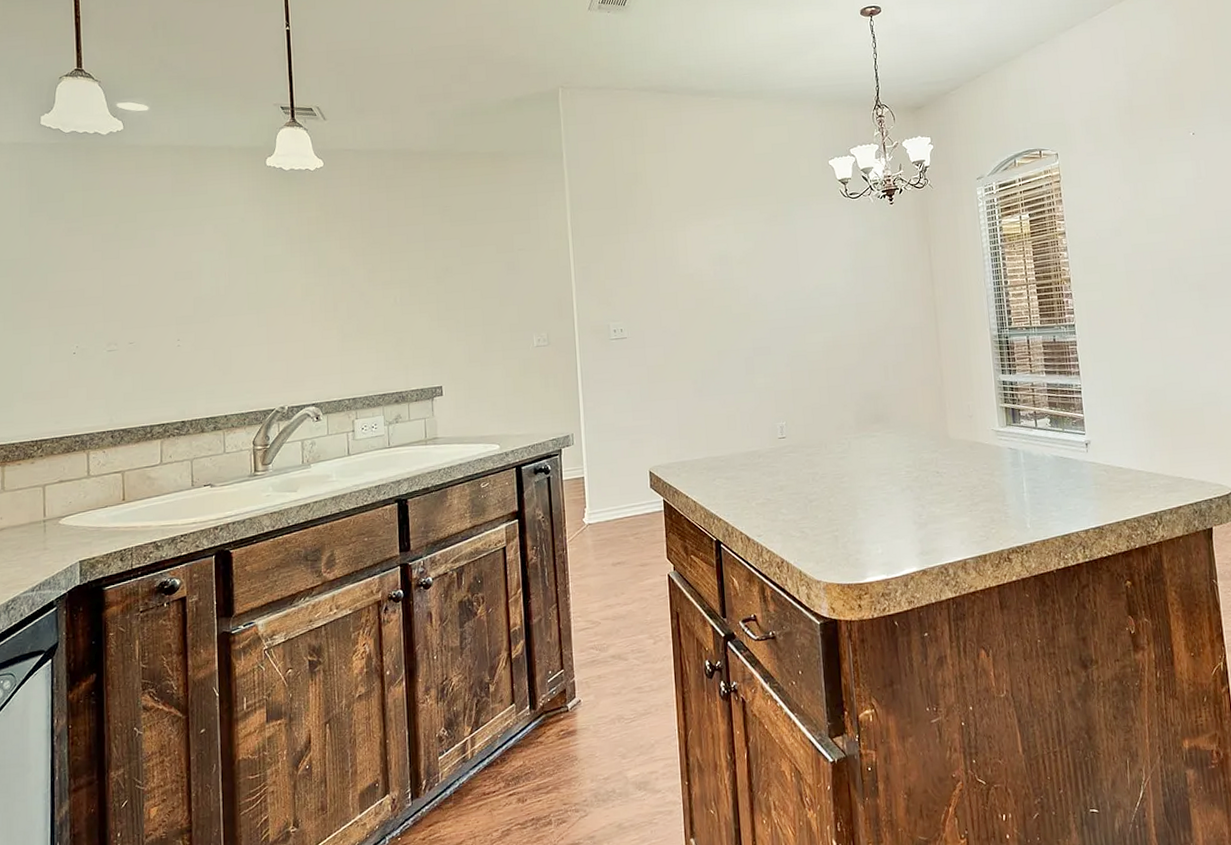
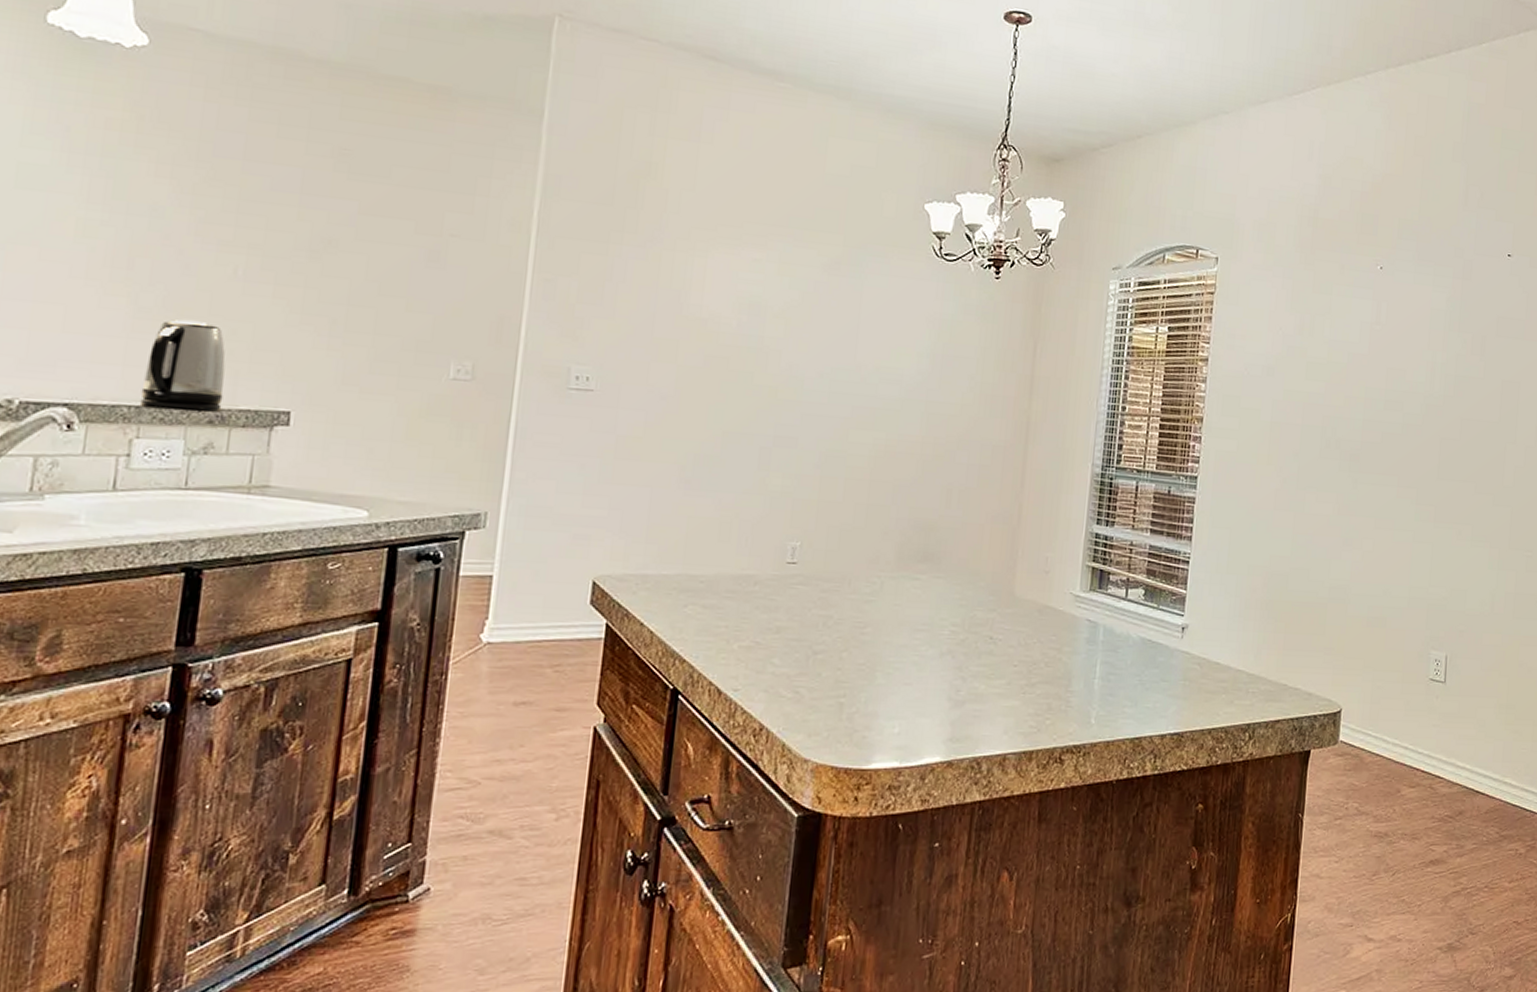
kettle: none [354,336,402,399] -> present [139,319,226,413]

